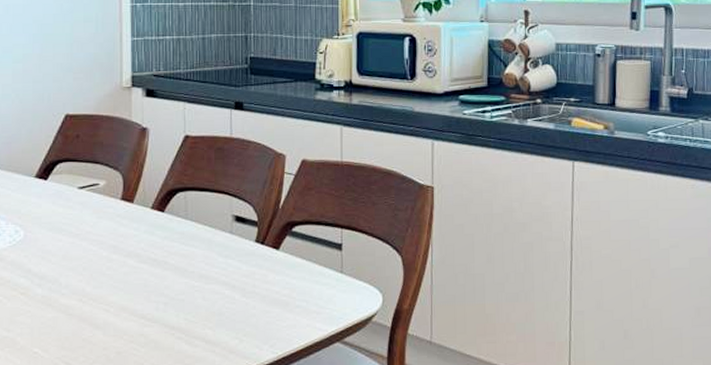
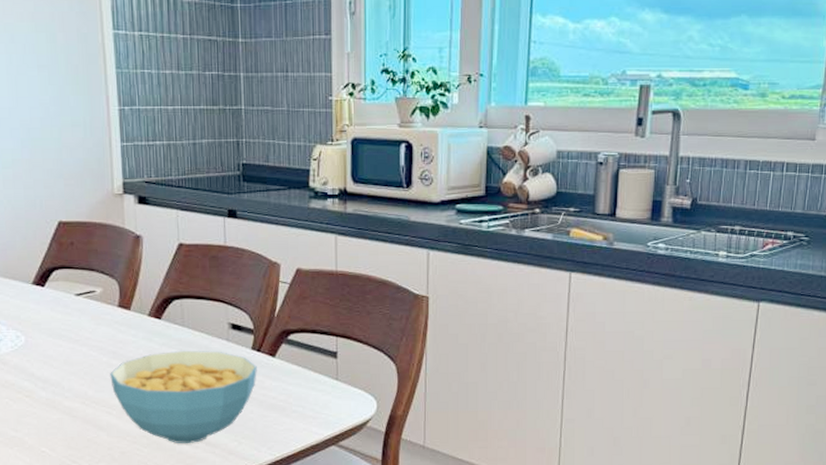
cereal bowl: none [109,243,260,342] -> present [110,350,257,443]

